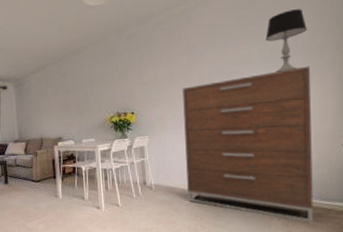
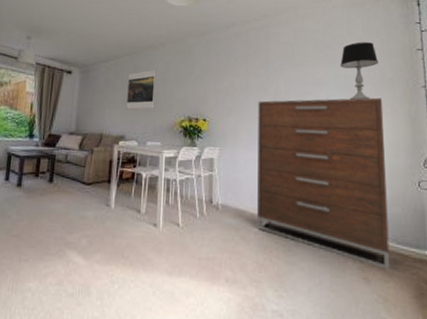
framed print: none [58,73,85,113] -> present [126,69,157,110]

